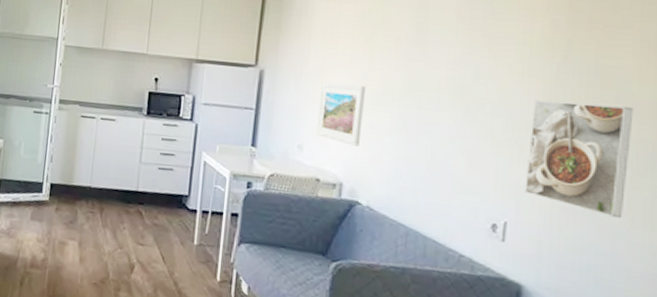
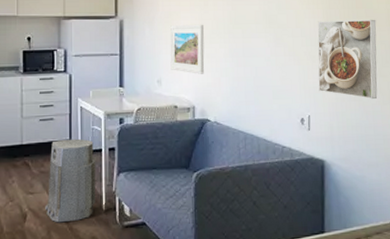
air purifier: none [154,193,215,286] -> present [45,138,96,223]

